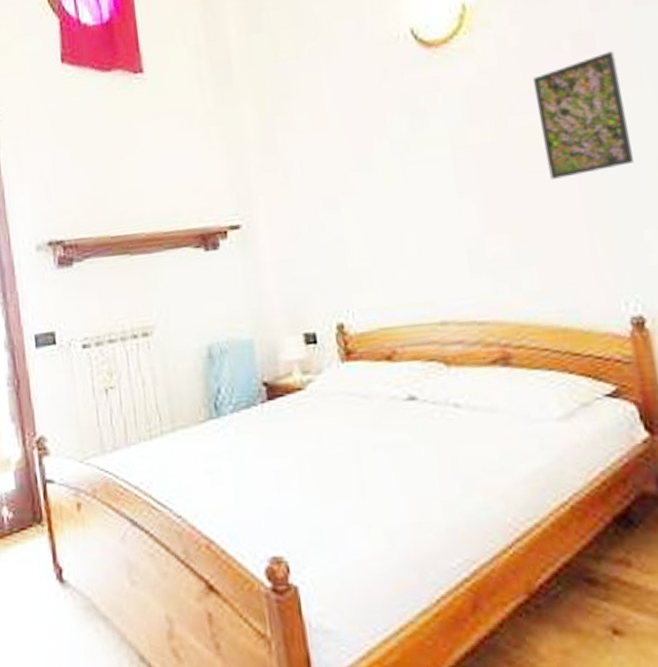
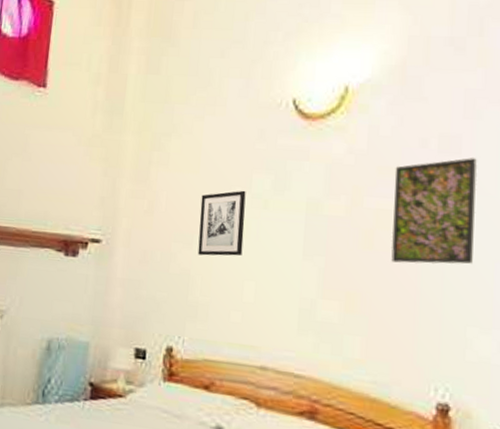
wall art: none [337,137,395,218] -> present [197,190,246,256]

